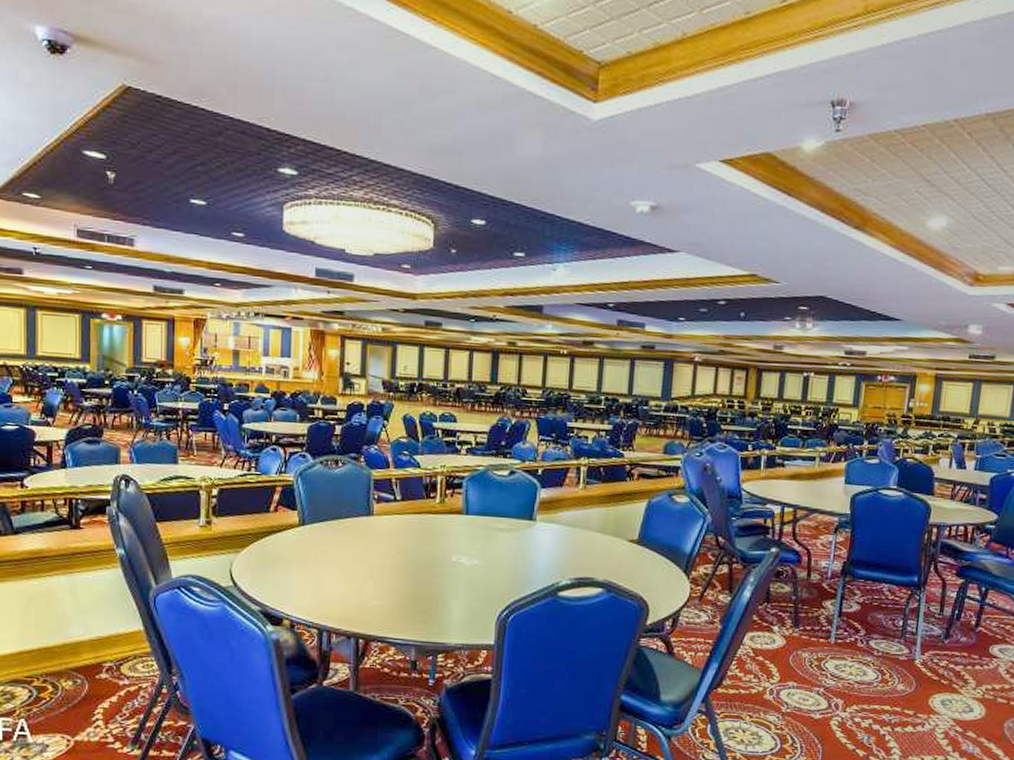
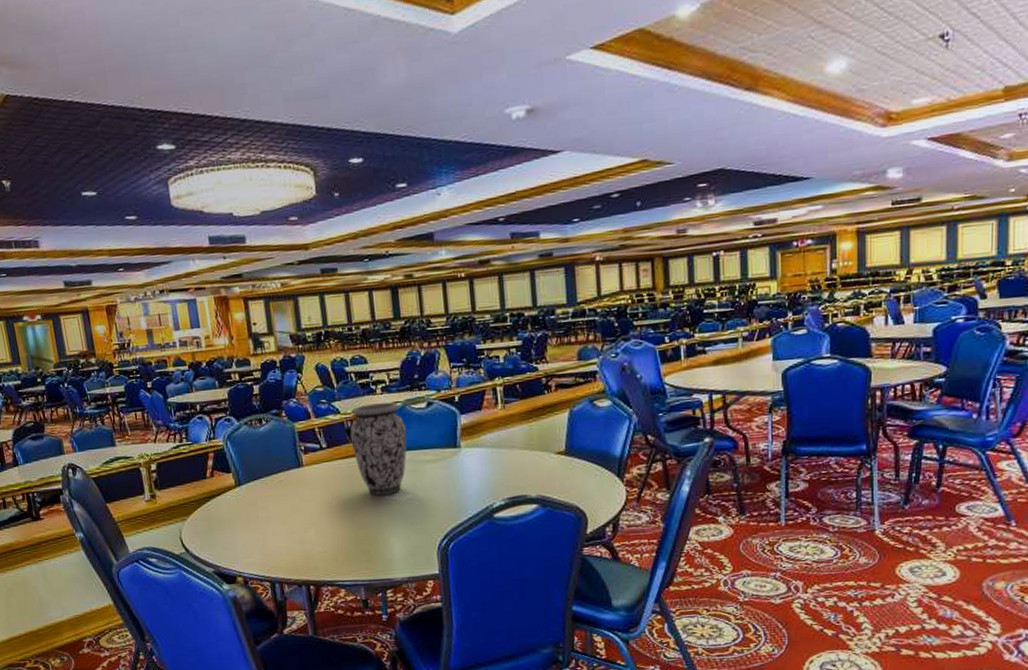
vase: none [426,463,485,557] -> present [349,402,407,495]

